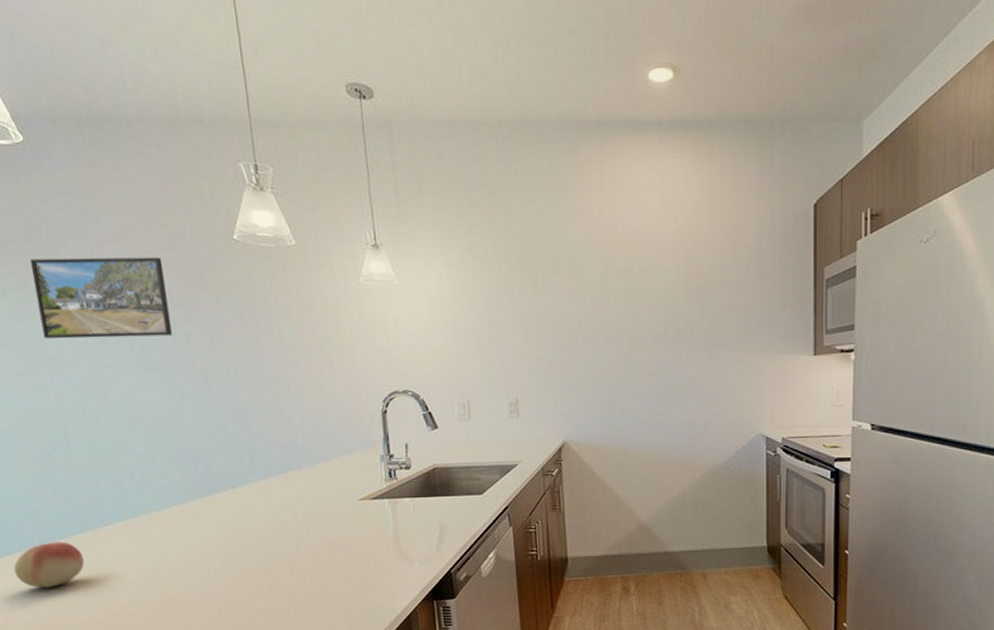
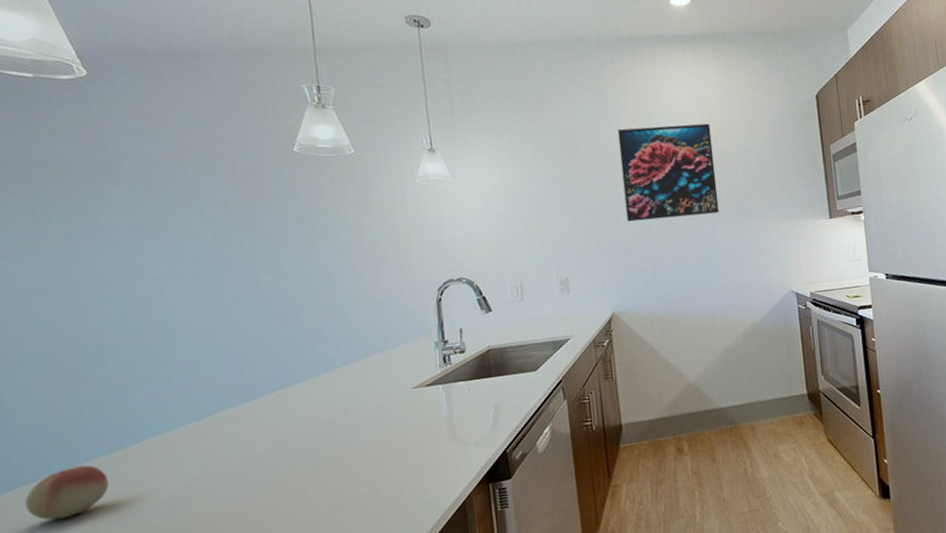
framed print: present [30,256,173,340] -> none [81,171,226,257]
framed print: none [578,232,688,343] -> present [617,123,720,222]

